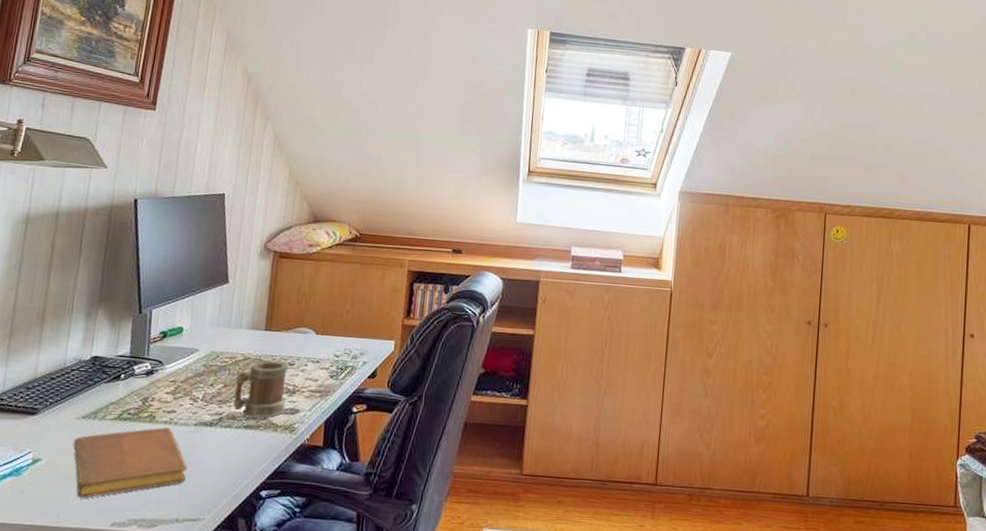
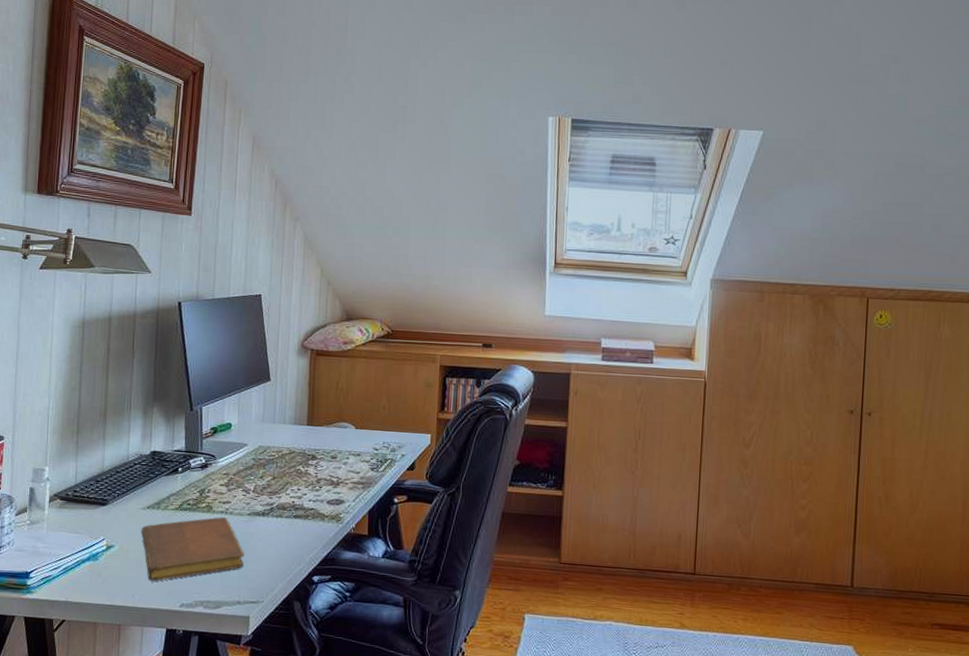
mug: present [233,361,288,418] -> none [282,454,331,508]

